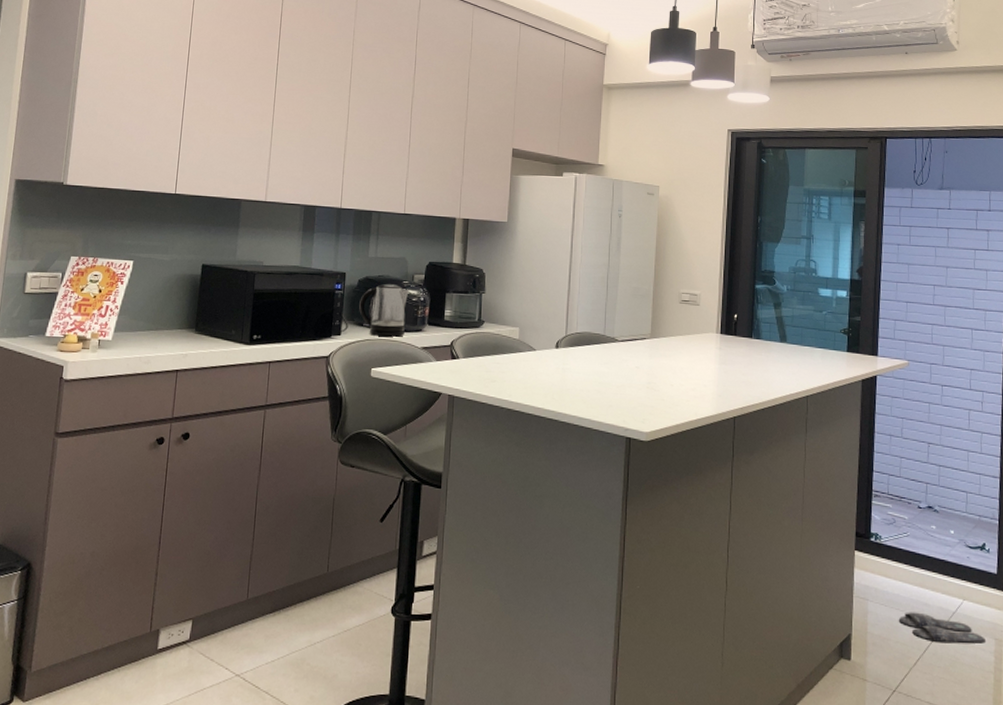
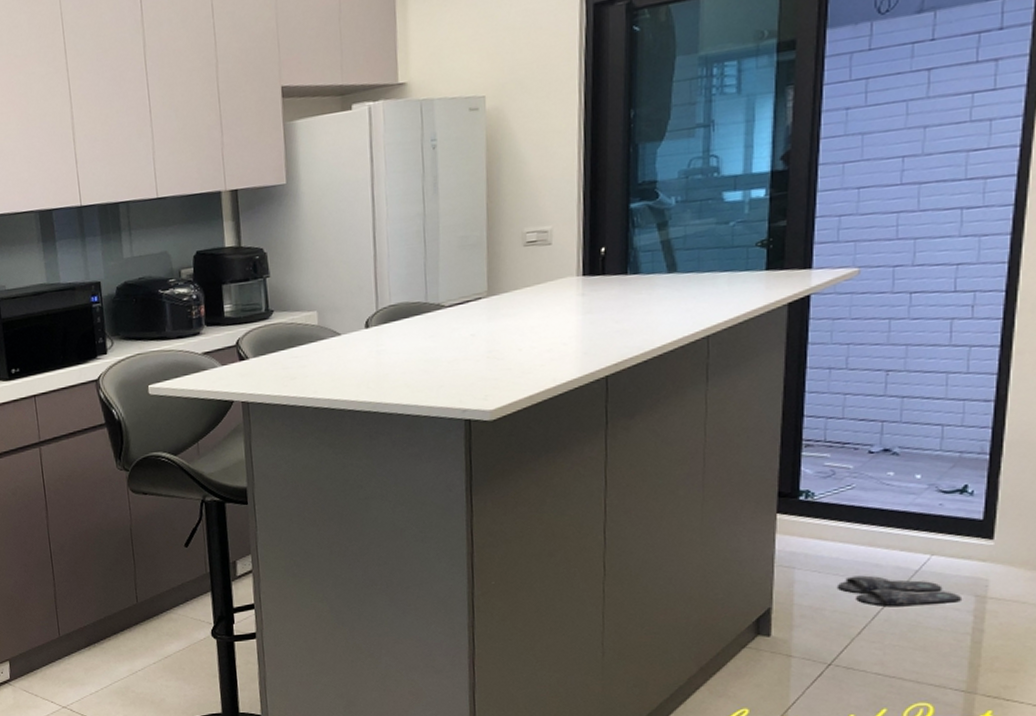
kettle: present [359,283,409,337] -> none [122,284,180,349]

